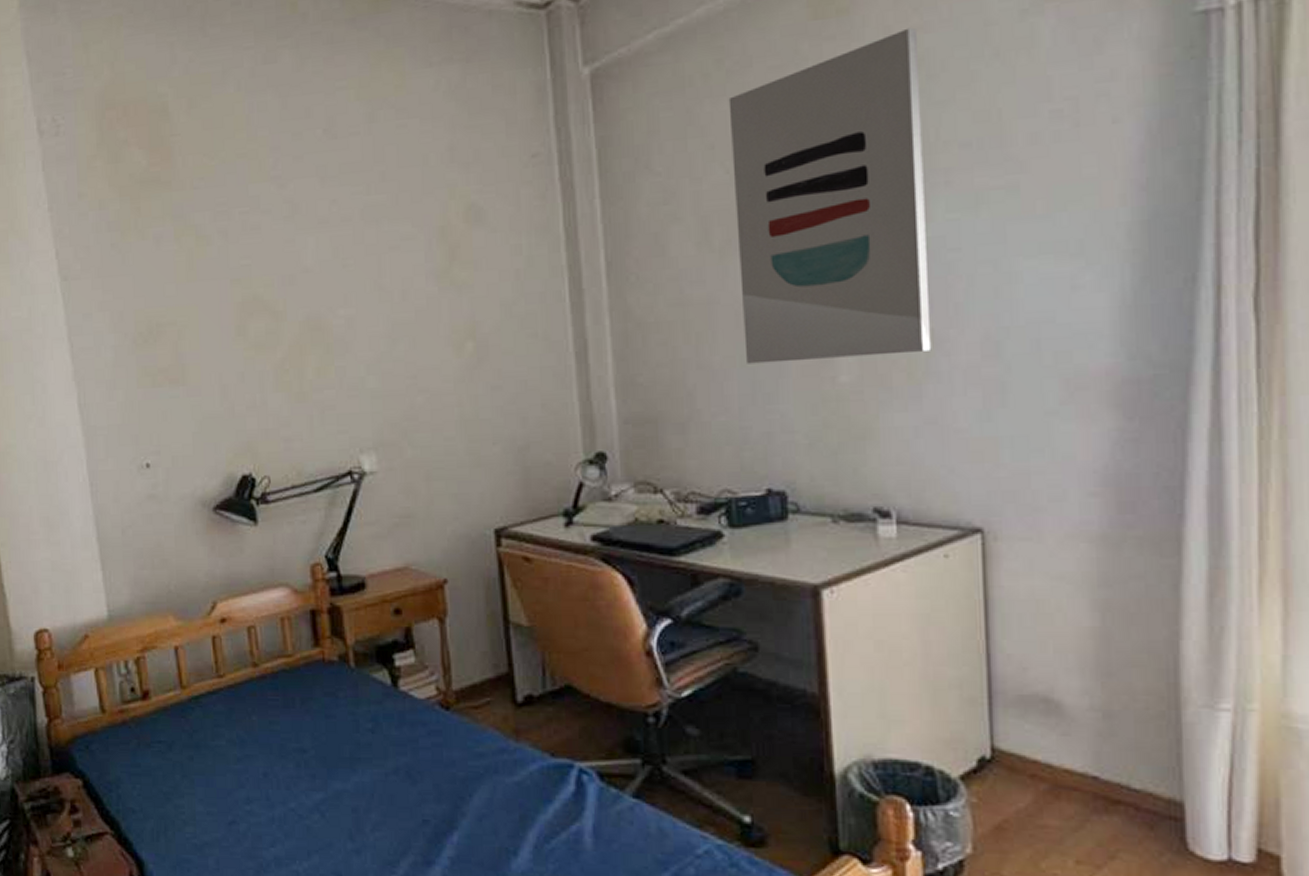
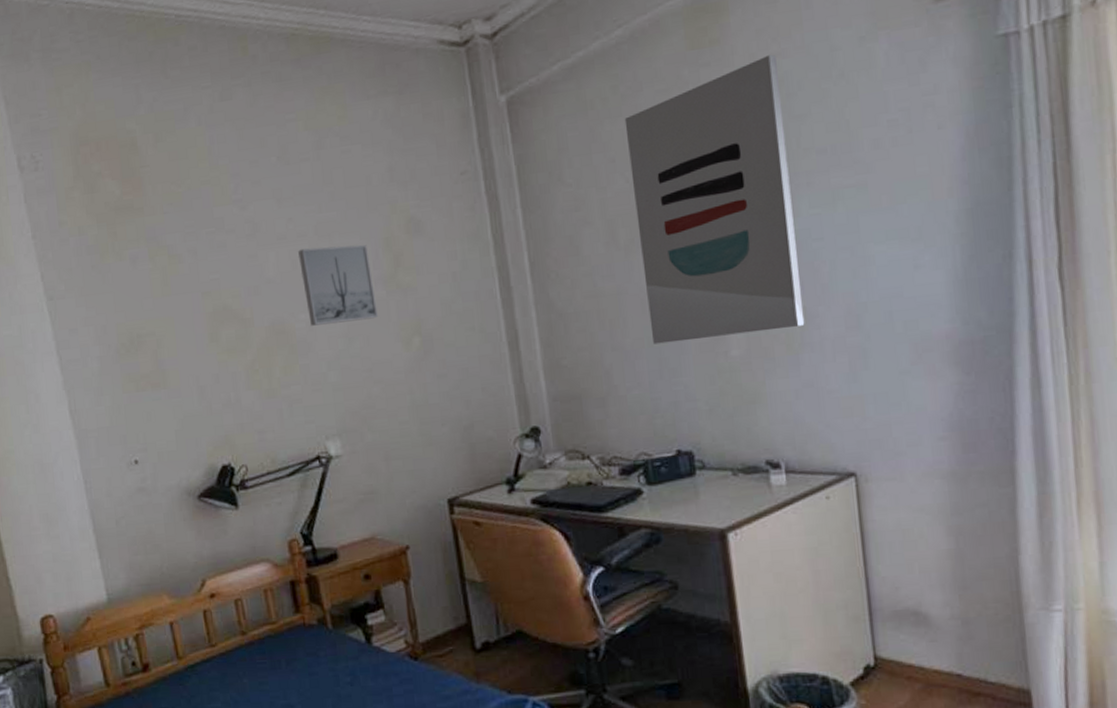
wall art: none [341,233,427,323] -> present [298,244,378,326]

